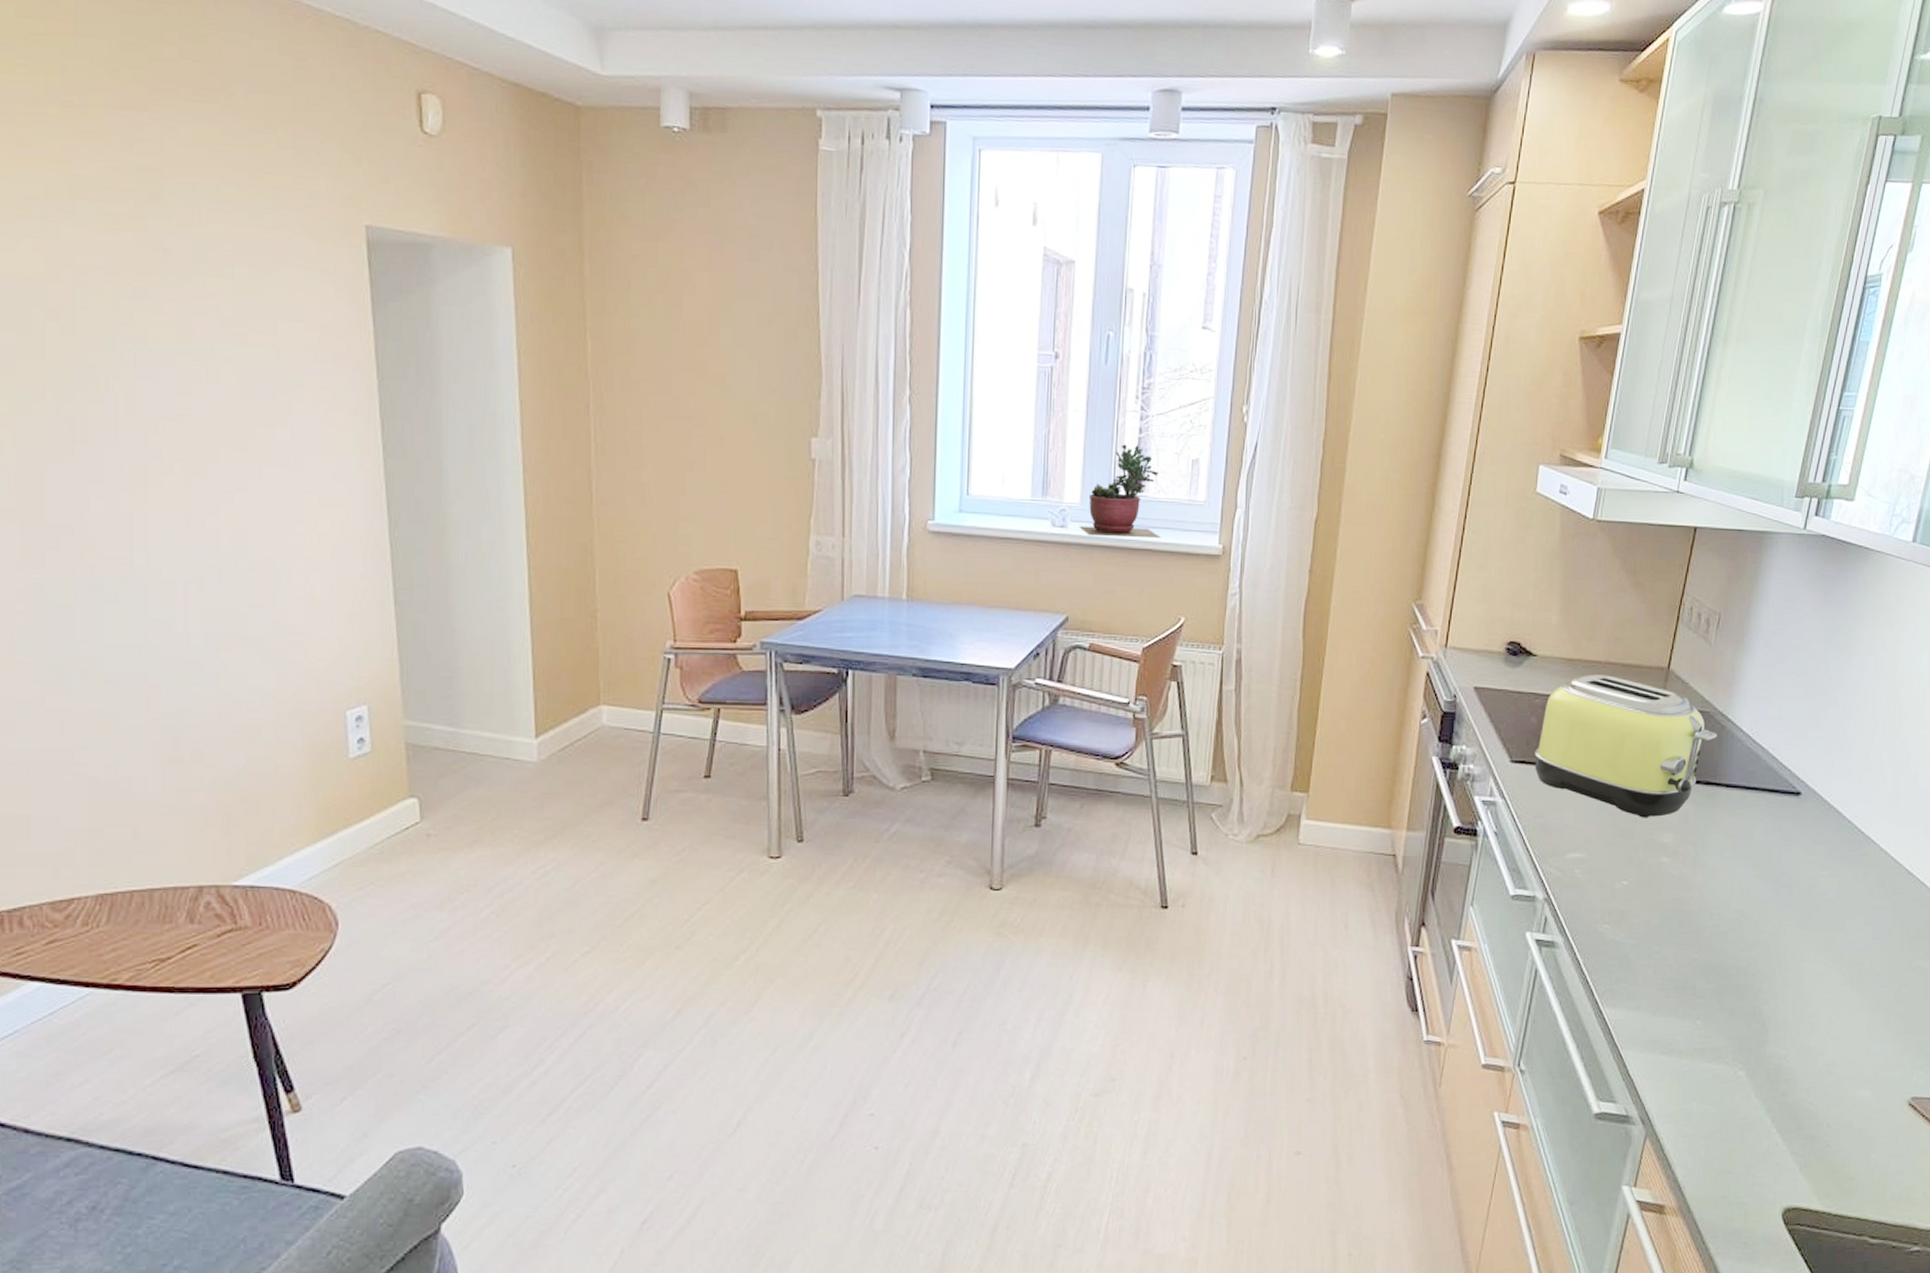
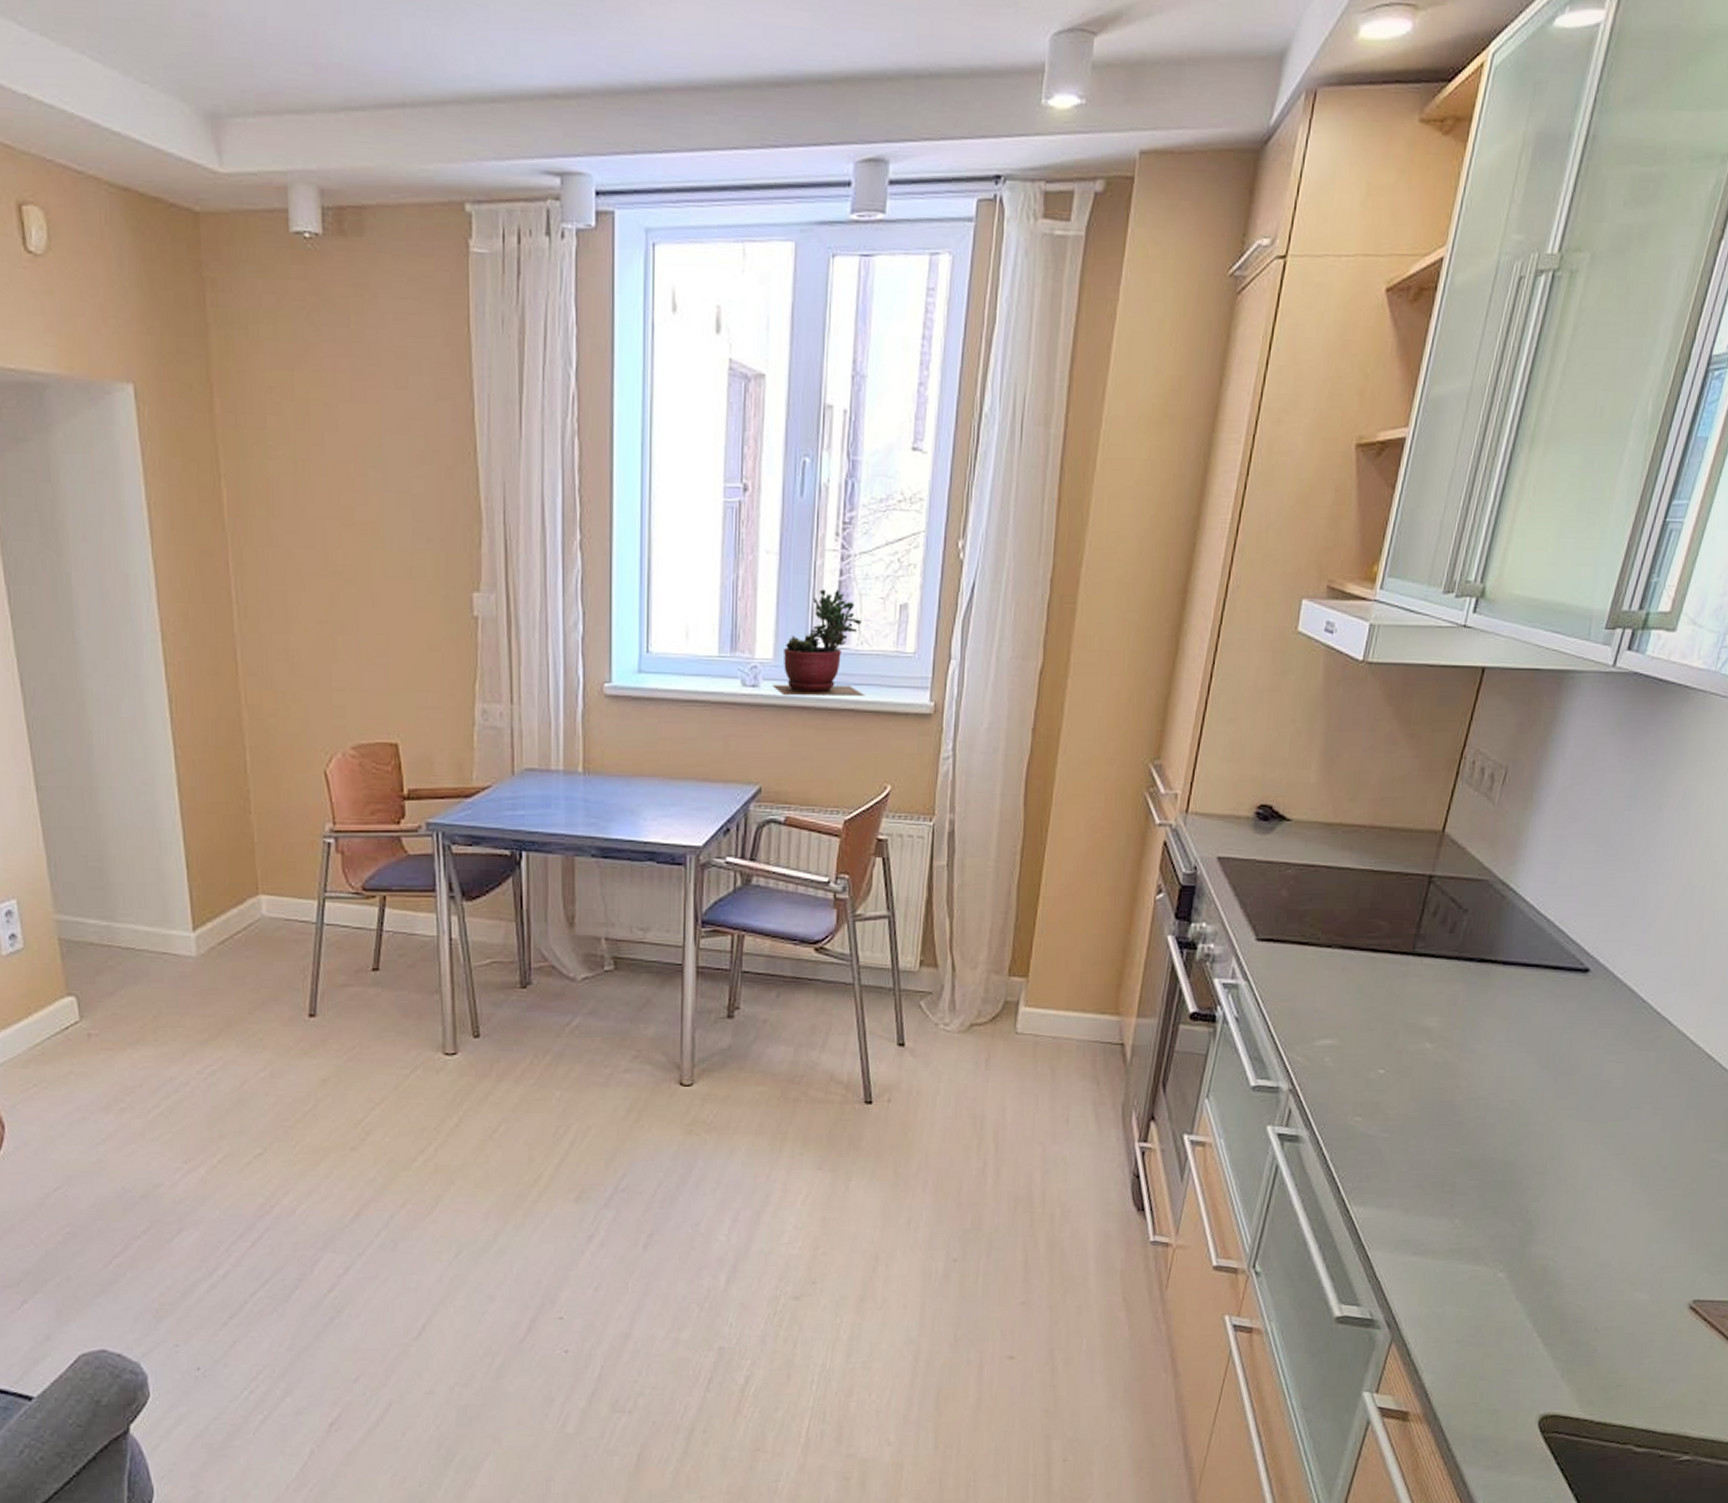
toaster: present [1534,673,1718,818] -> none [1283,839,1496,1000]

